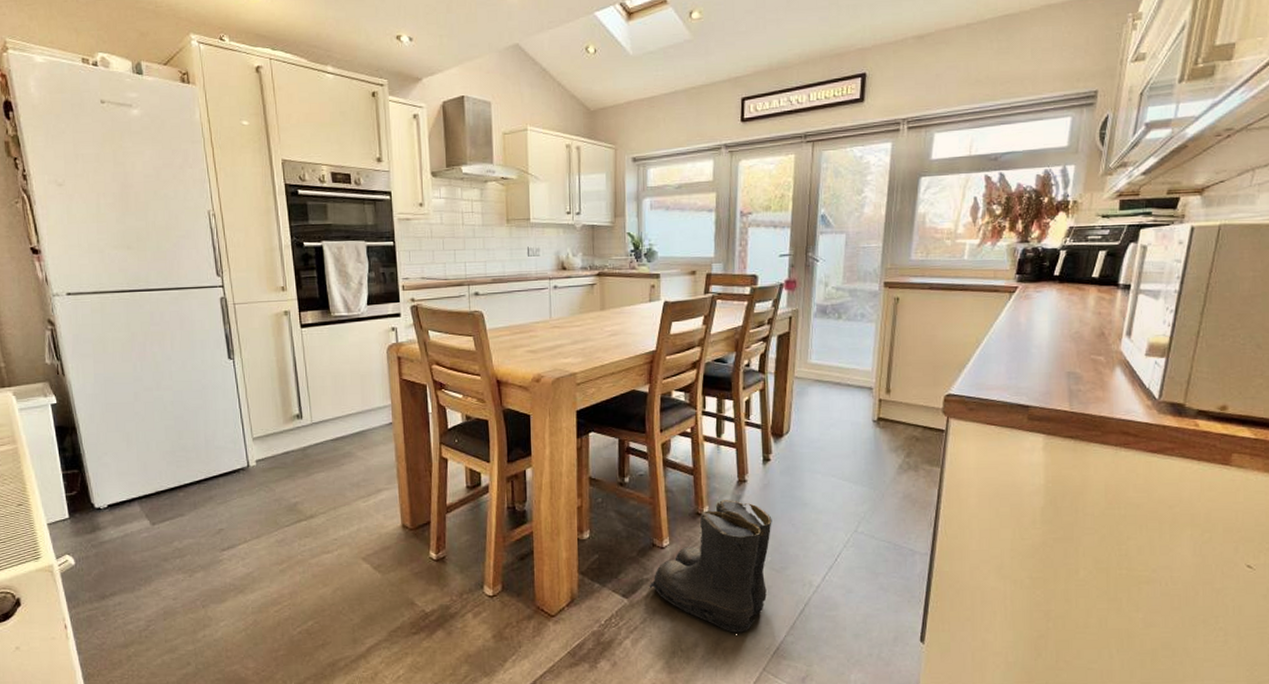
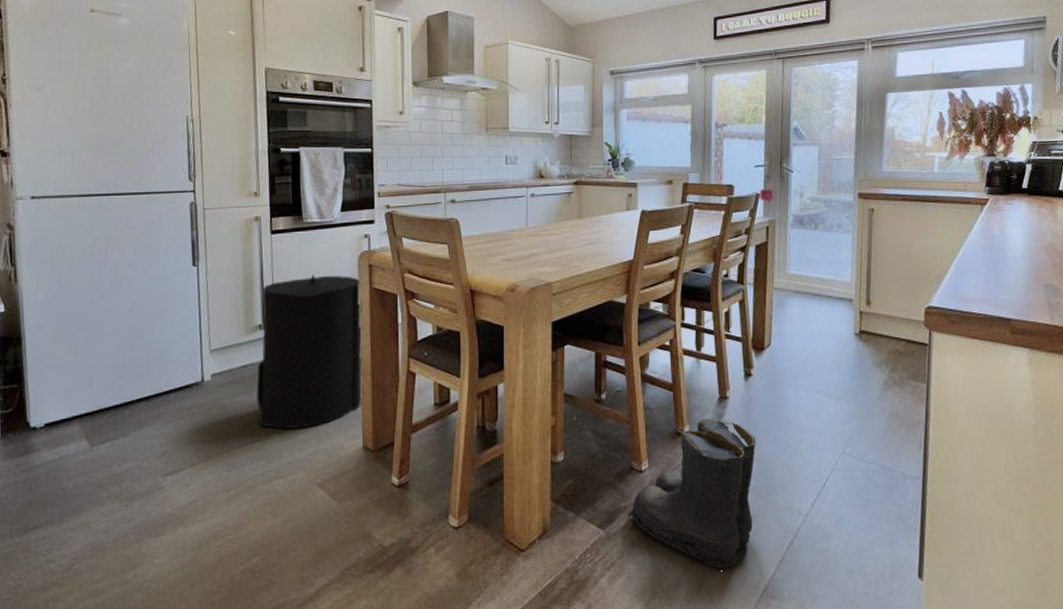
trash can: none [297,366,398,510] -> present [257,274,362,429]

